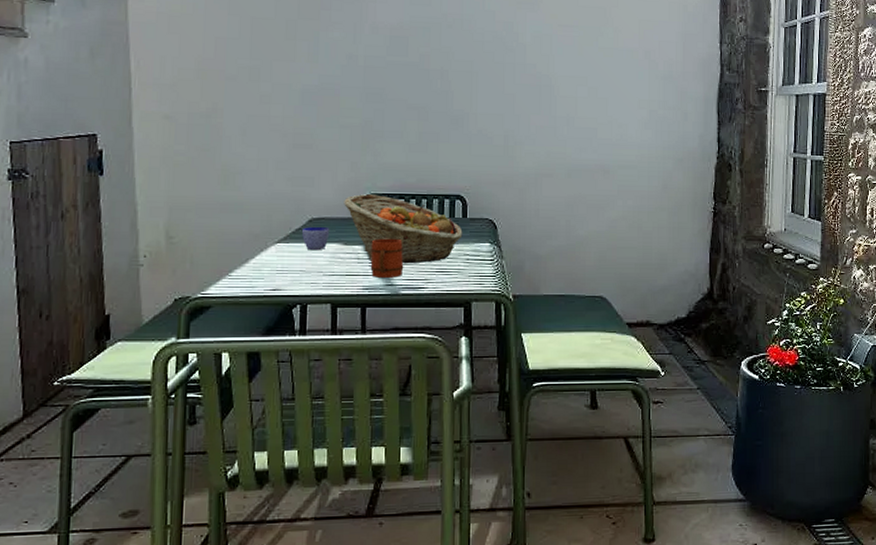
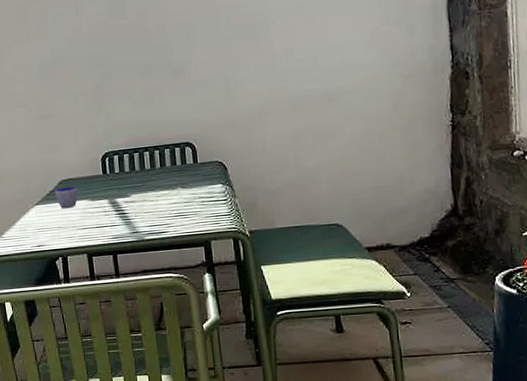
fruit basket: present [344,194,463,264] -> none [86,152,196,213]
mug: present [370,238,404,278] -> none [114,189,146,227]

